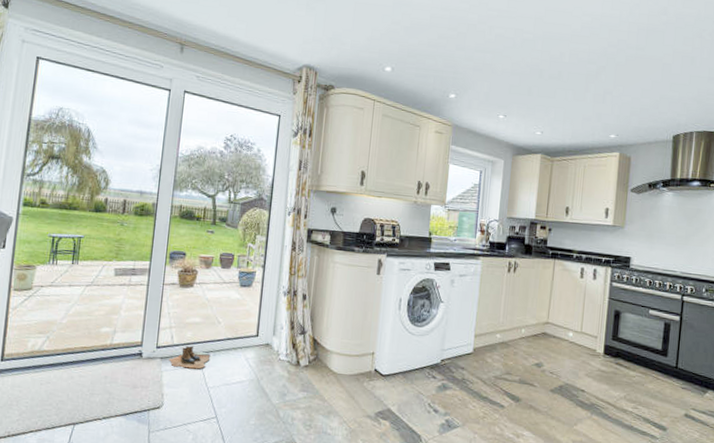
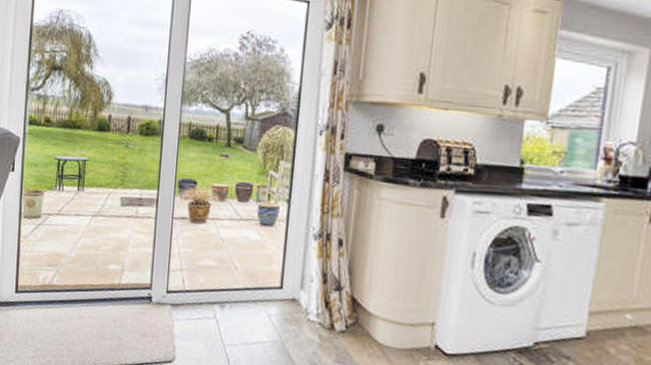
boots: present [168,345,211,369] -> none [180,293,227,322]

